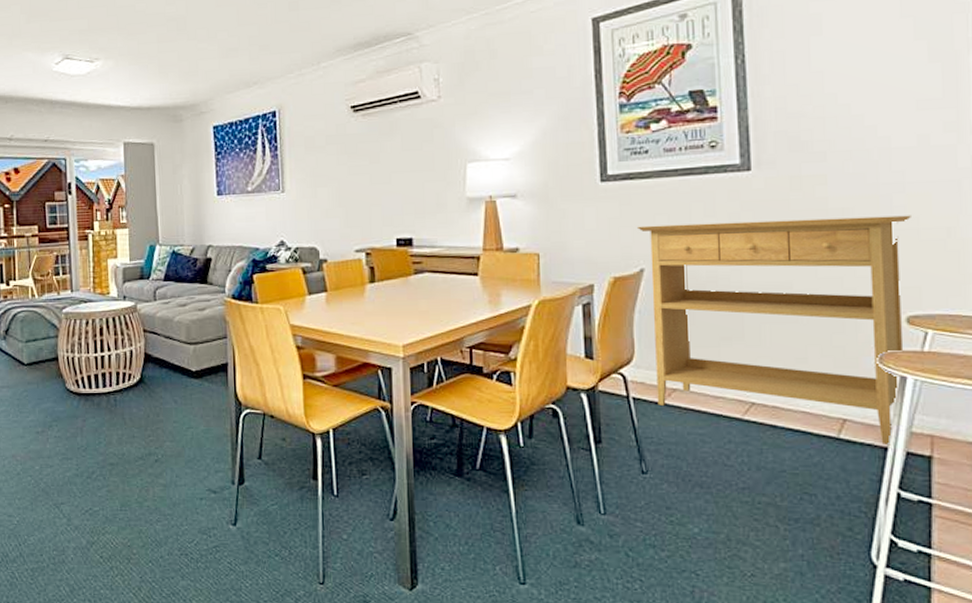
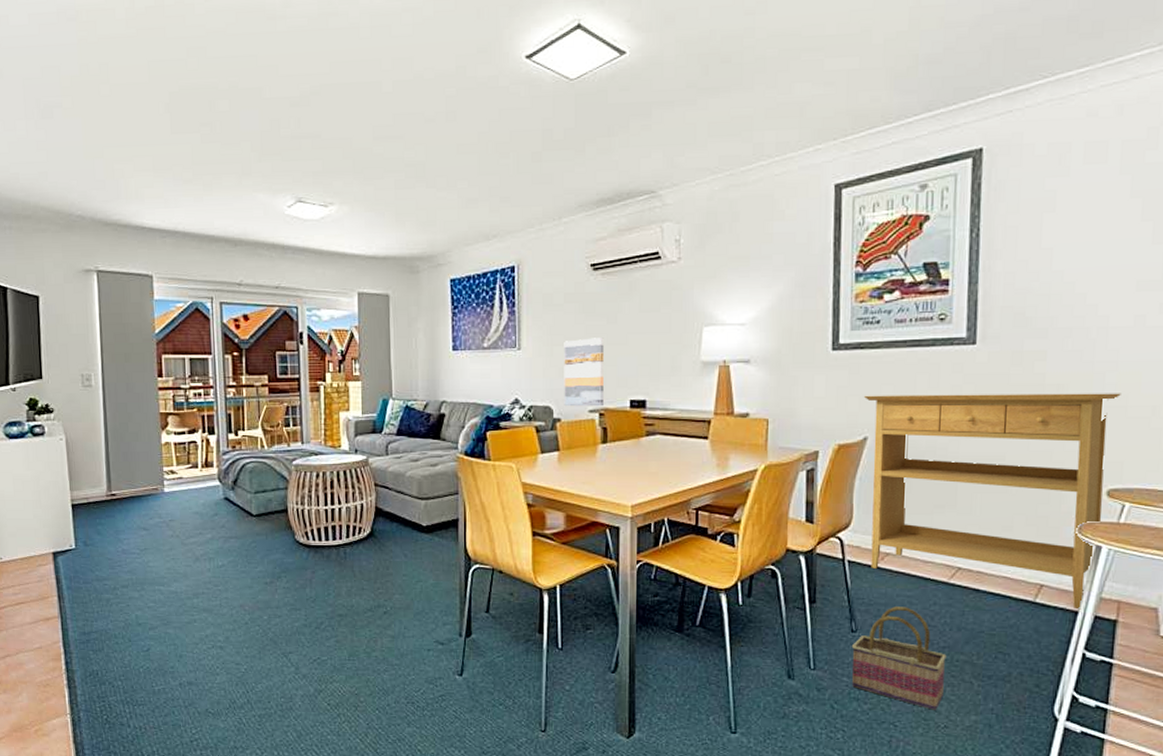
wall art: none [327,177,370,247] -> present [564,338,604,407]
basket: none [643,445,747,557] -> present [851,606,946,710]

